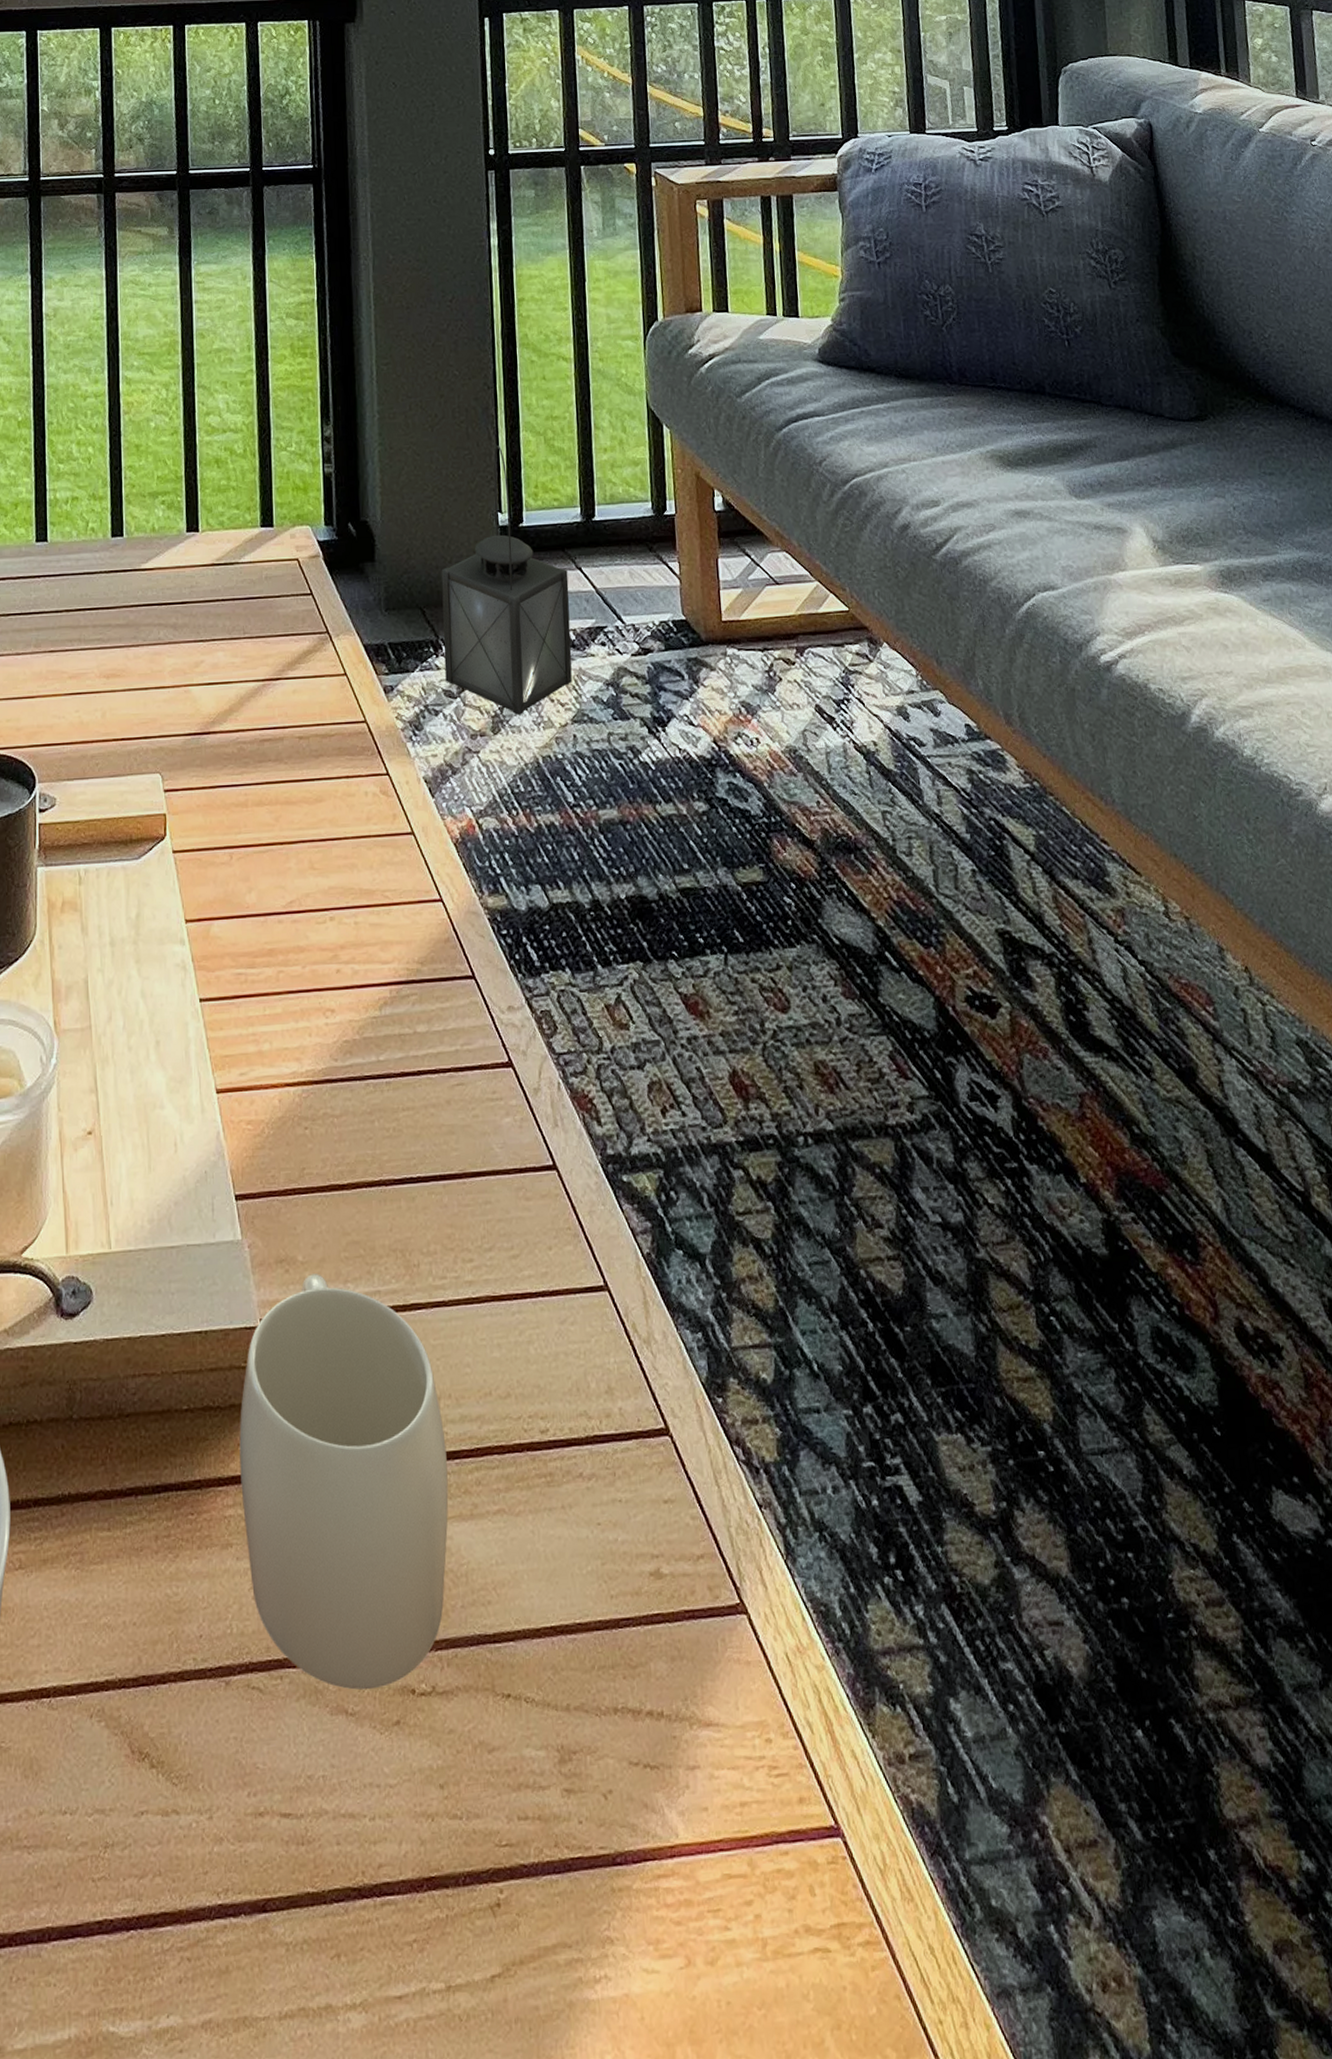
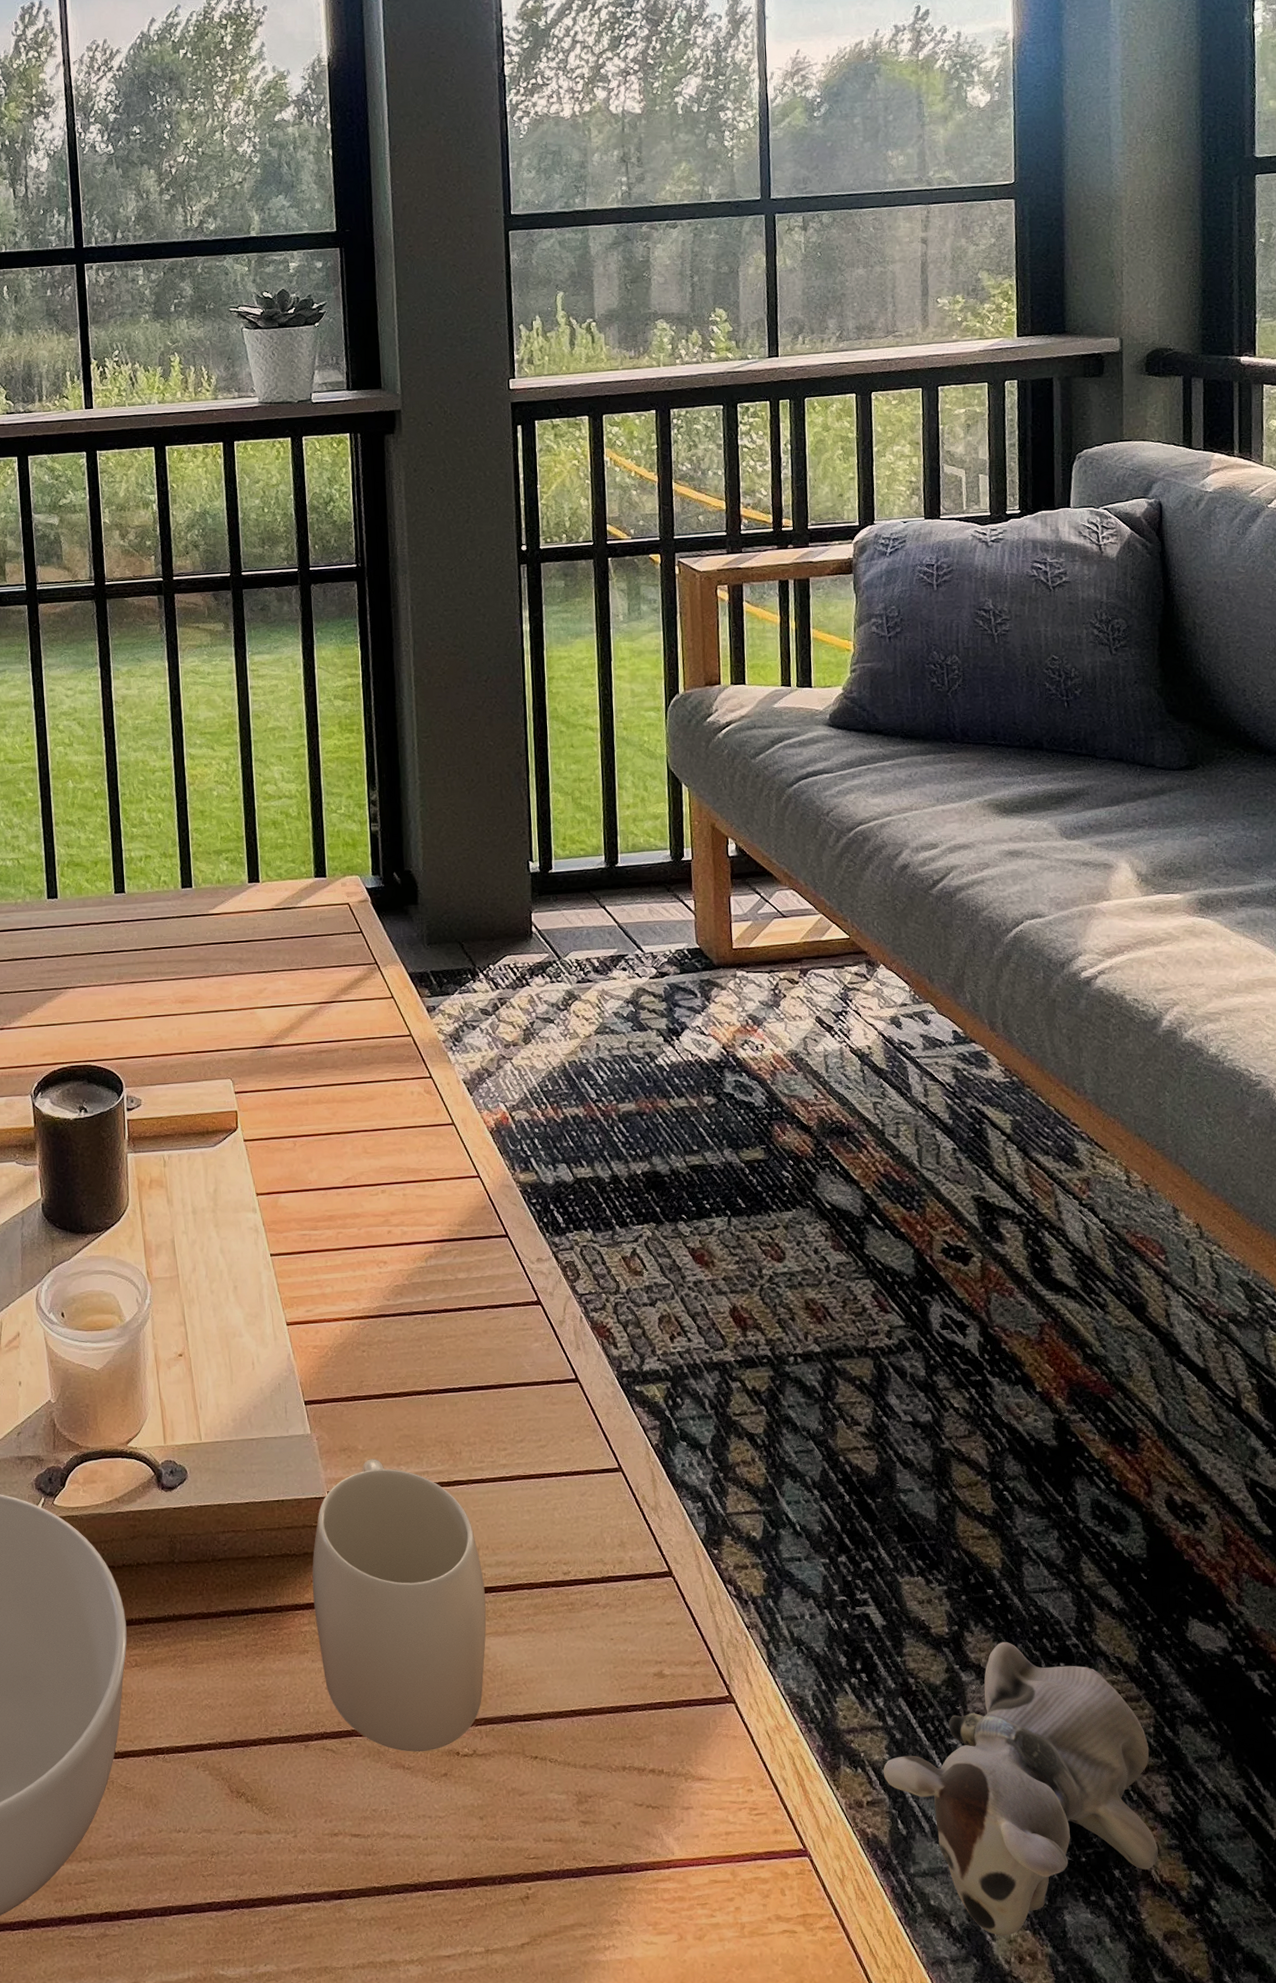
lantern: present [441,445,572,715] -> none [477,804,596,1028]
dog toy: none [927,1523,1259,1952] -> present [884,1641,1158,1936]

